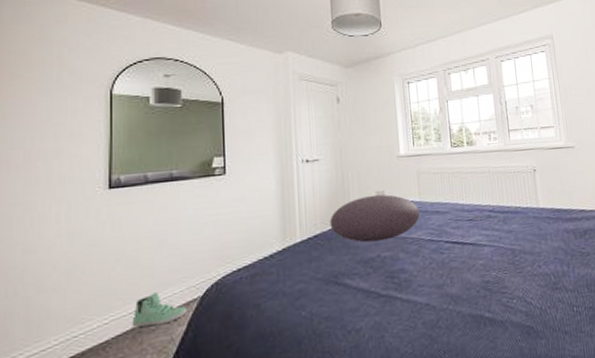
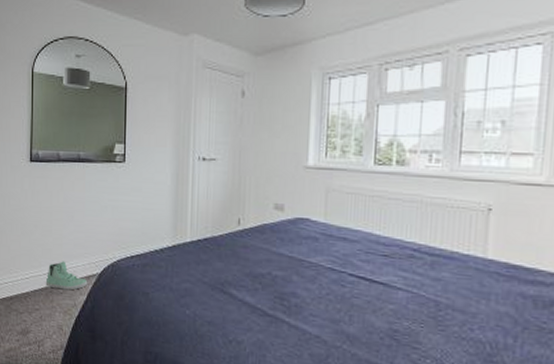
cushion: present [329,194,420,243] -> none [221,206,323,259]

